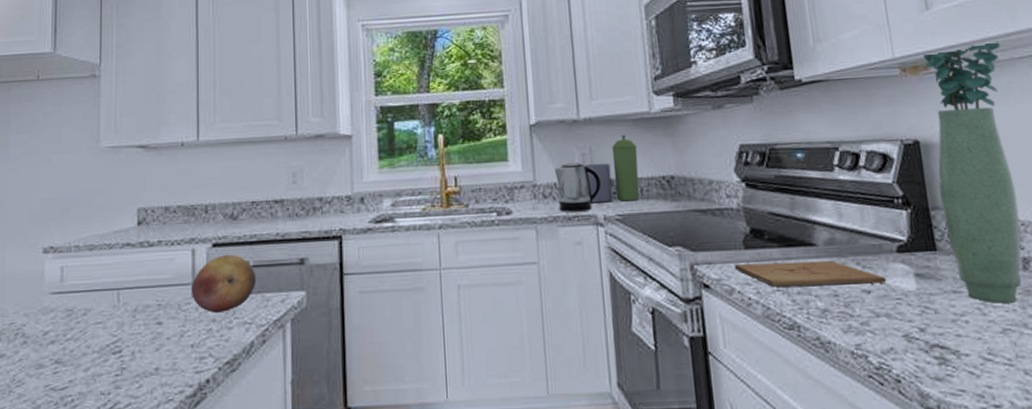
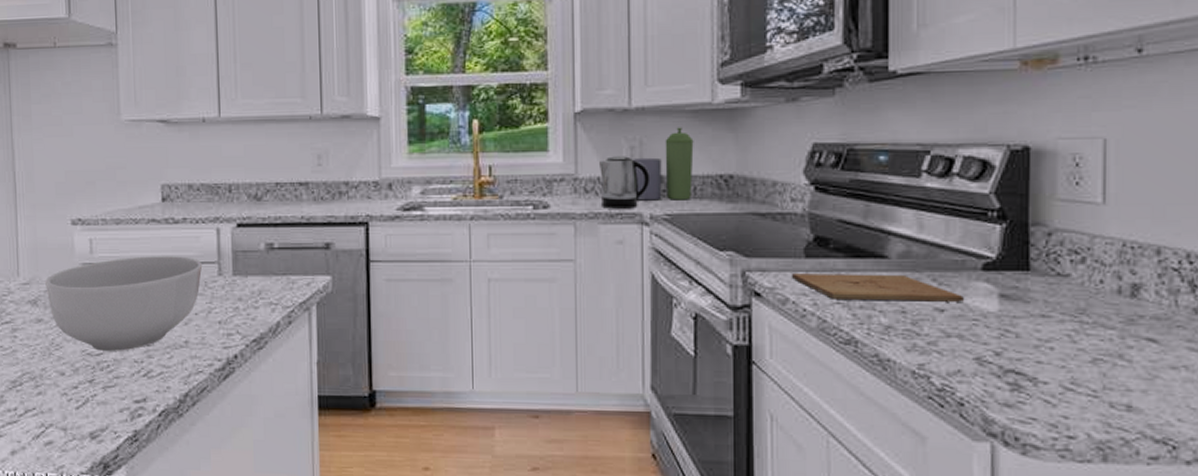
bowl: none [10,279,177,385] -> present [44,256,203,351]
fruit: present [190,254,257,314] -> none [216,235,282,293]
vase: present [923,40,1022,303] -> none [1045,30,1154,331]

